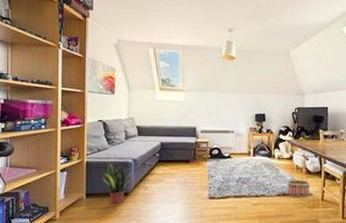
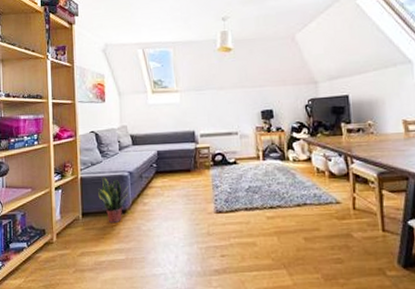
basket: present [287,166,311,197] -> none [307,169,337,206]

